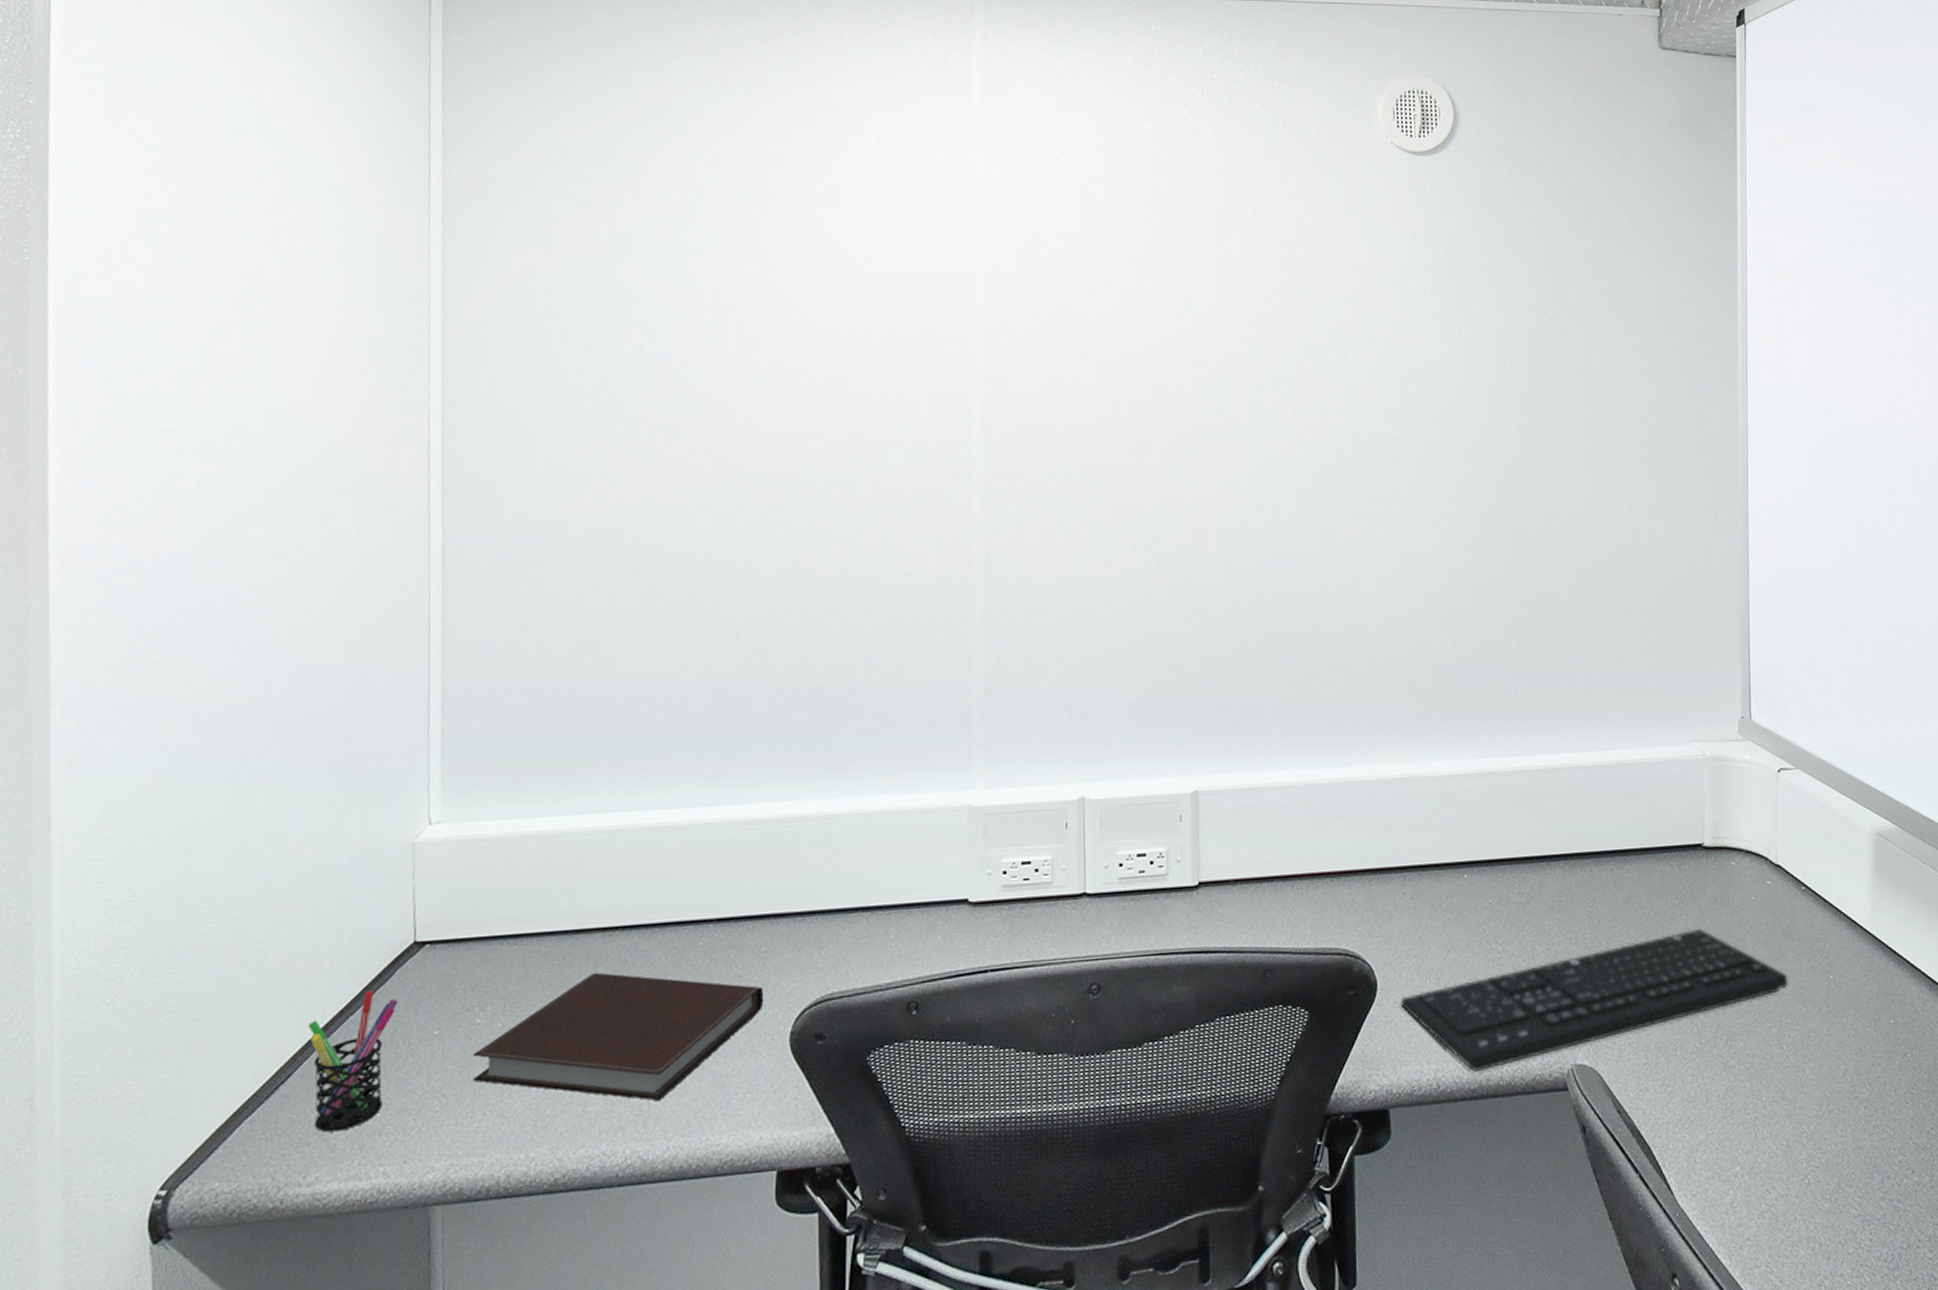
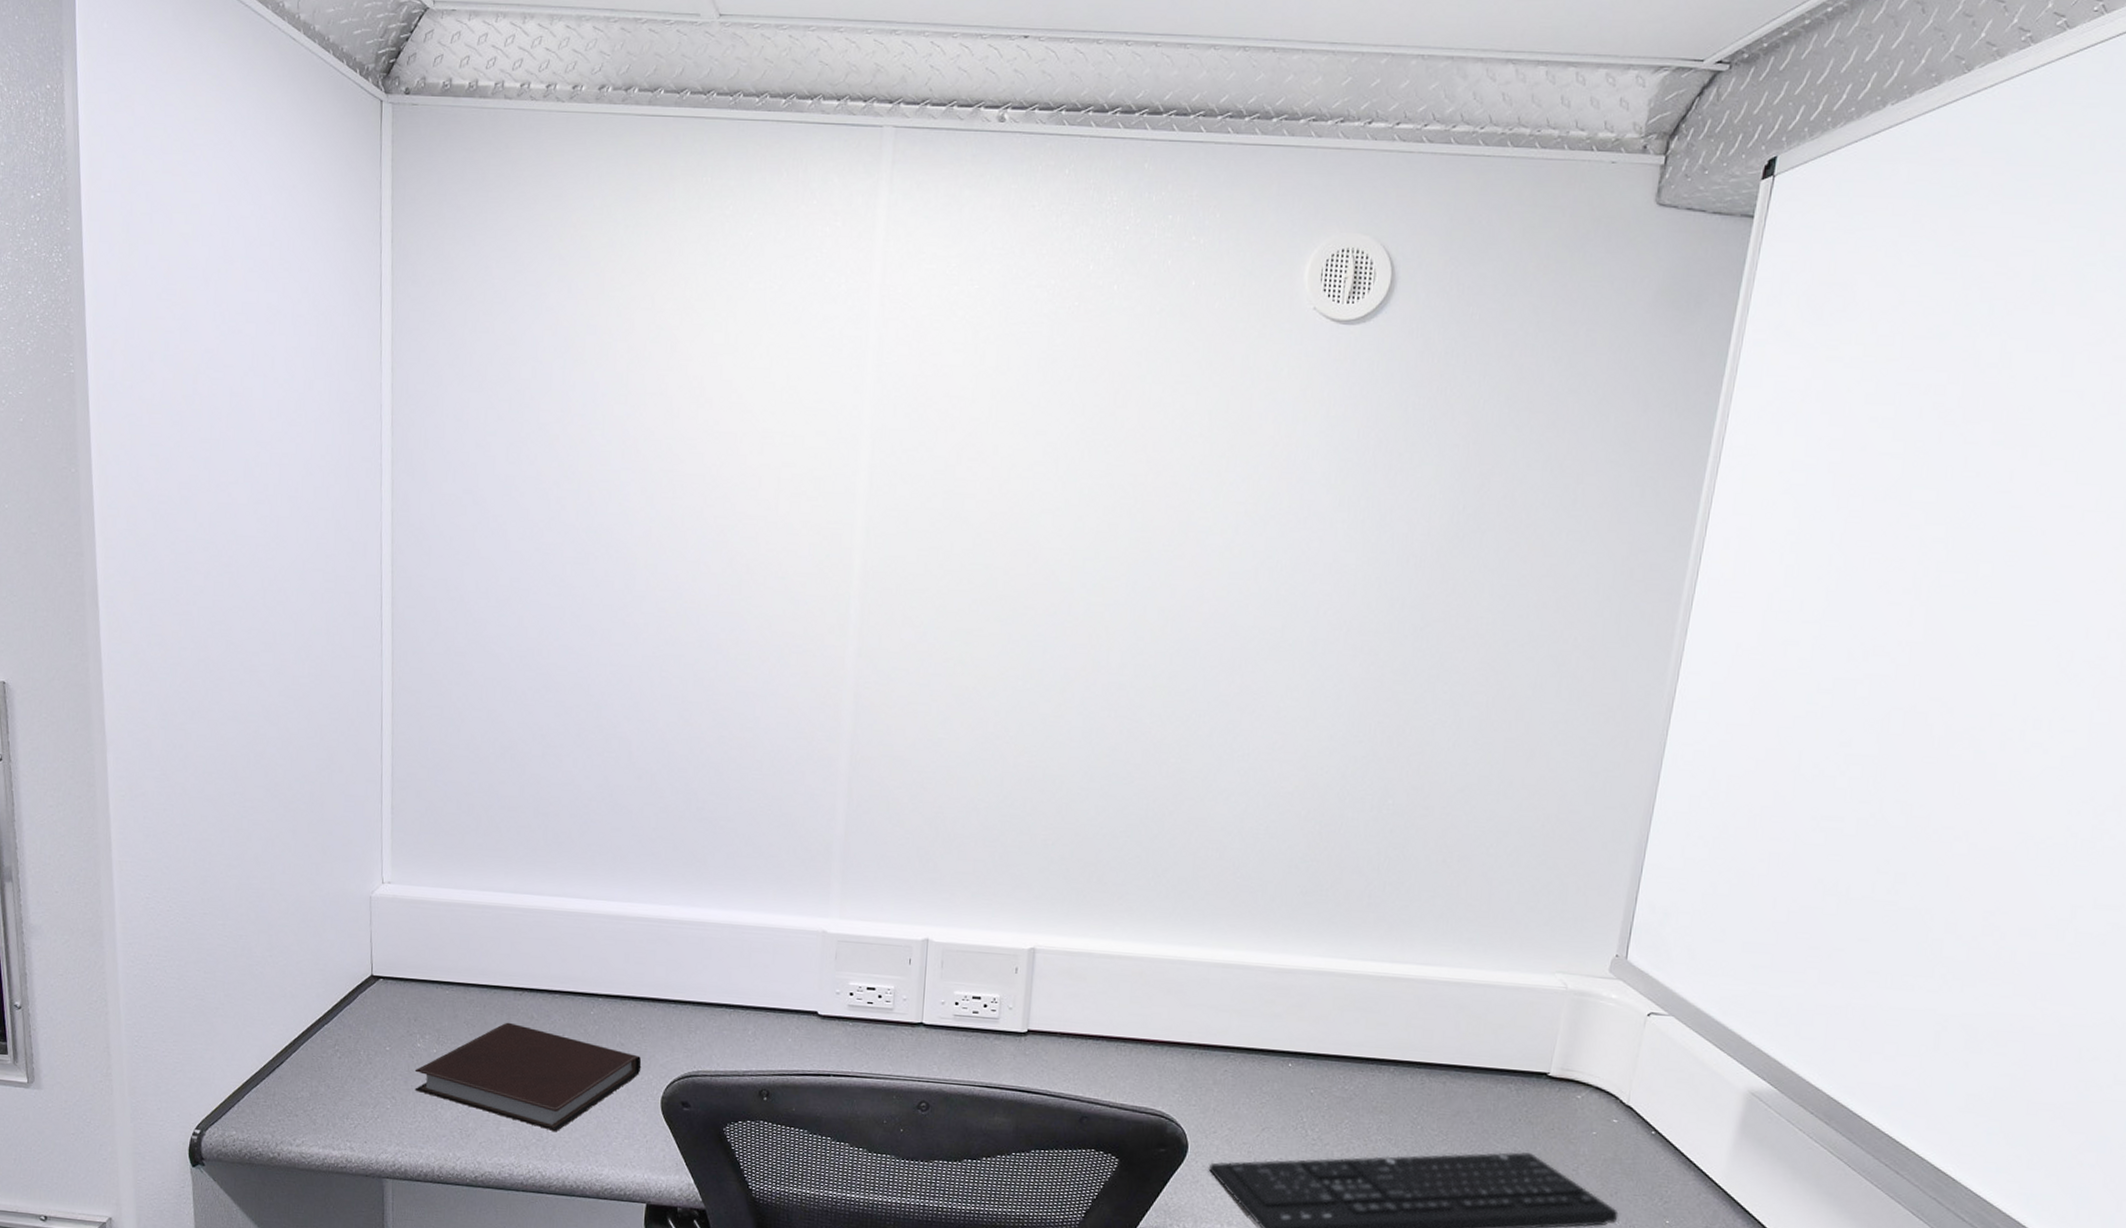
pen holder: present [308,990,398,1133] -> none [295,1007,360,1111]

